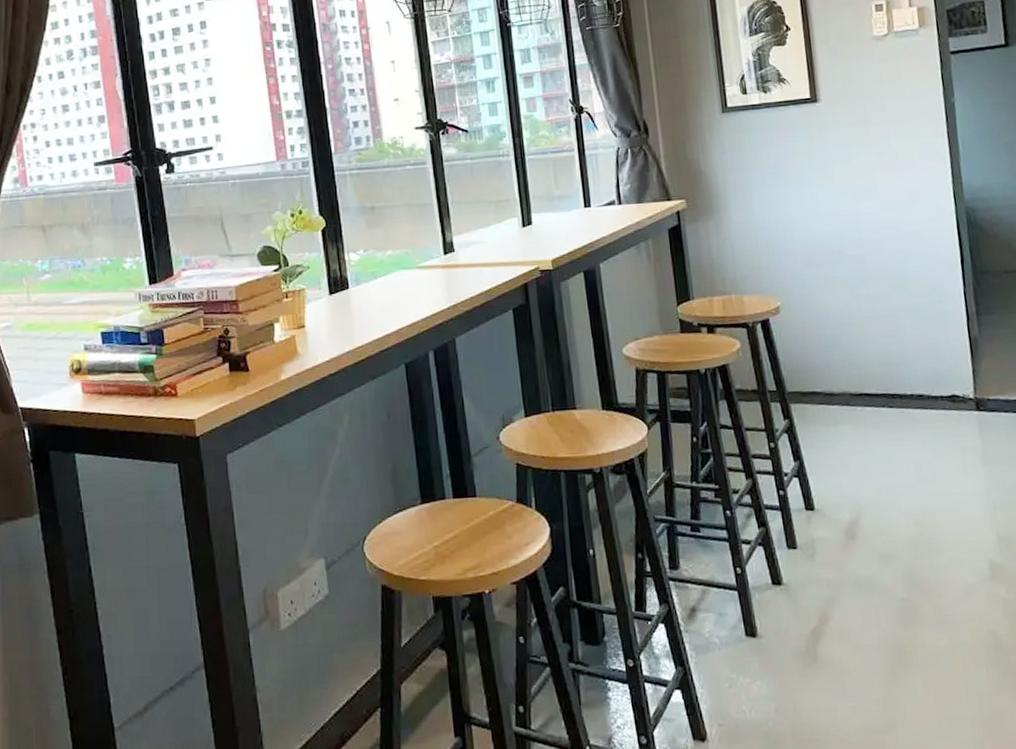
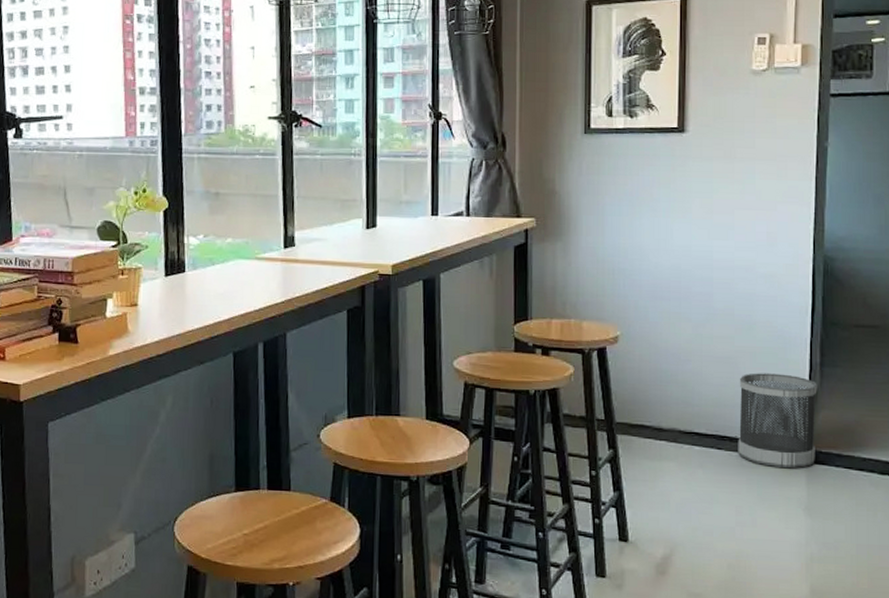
wastebasket: none [901,326,985,420] -> present [738,373,817,469]

